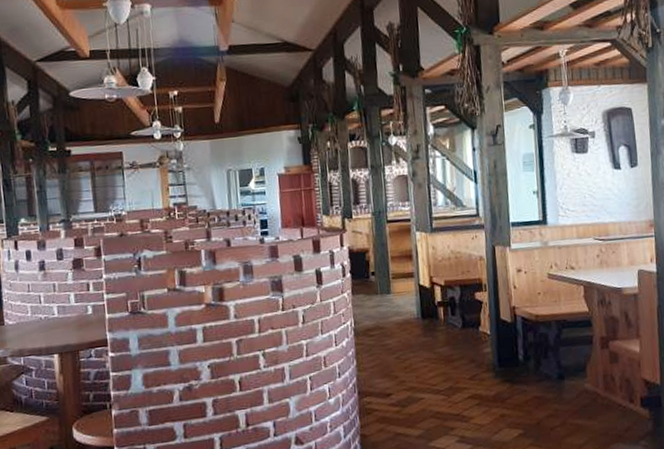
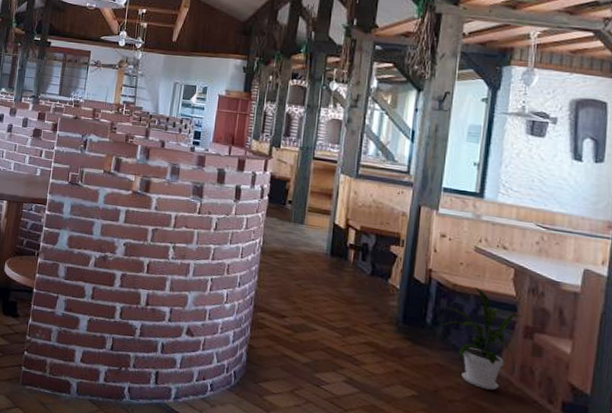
house plant: none [519,312,599,408] -> present [430,286,524,391]

